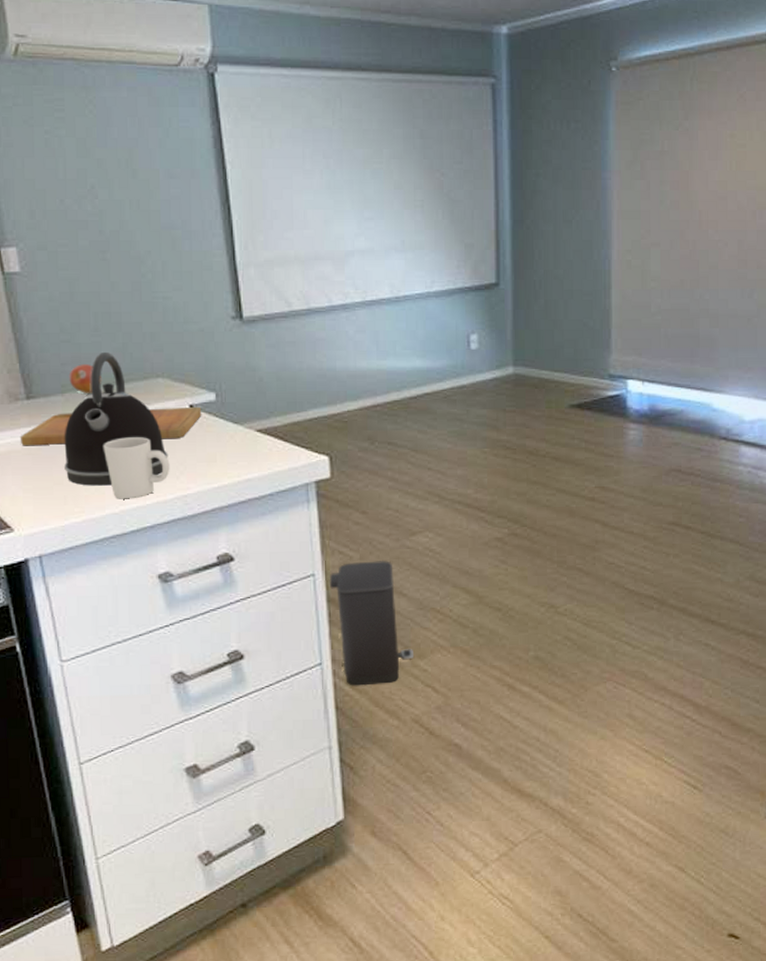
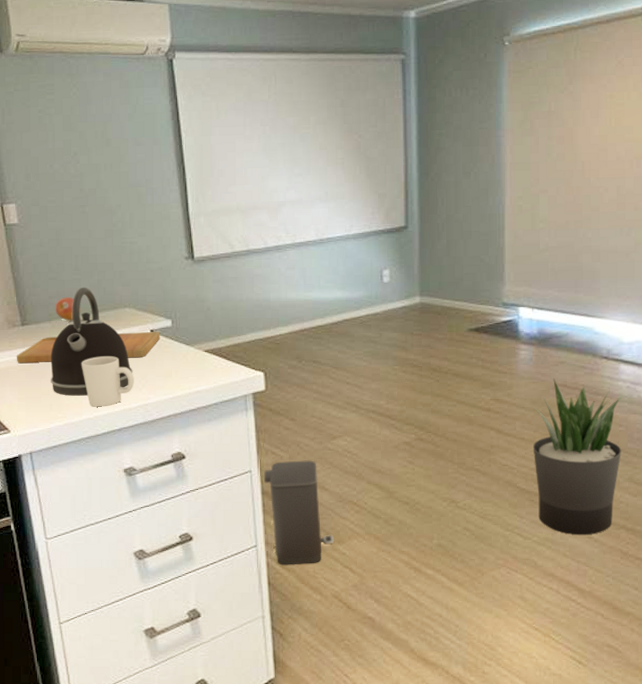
planter: none [642,462,742,643] -> present [532,378,621,535]

